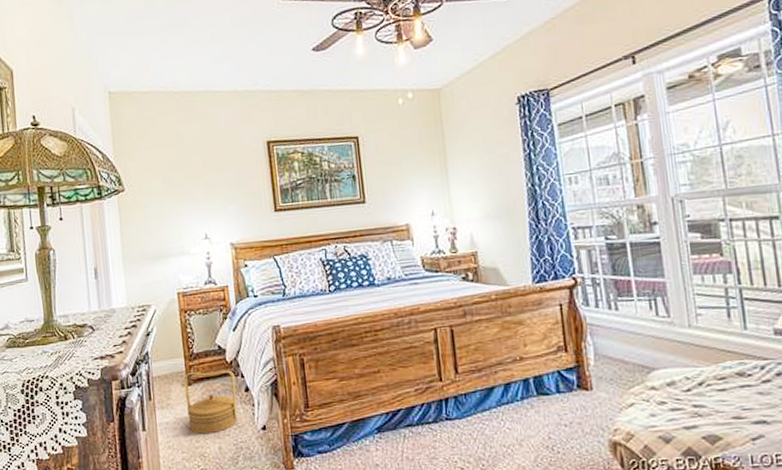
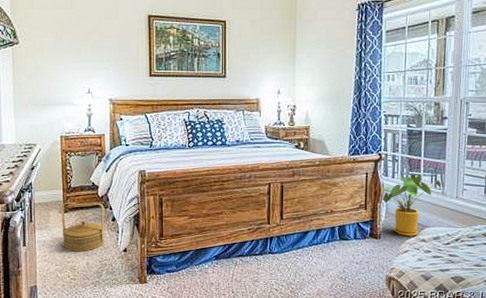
house plant: none [584,299,672,384] -> present [381,174,445,237]

